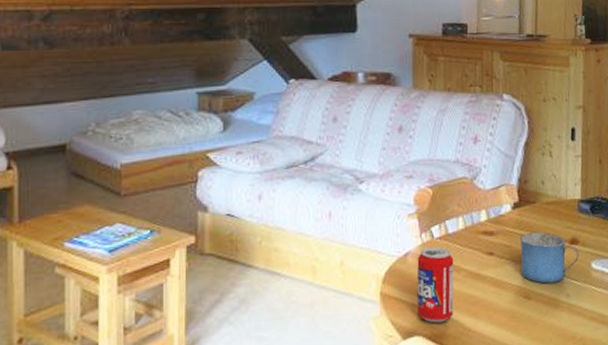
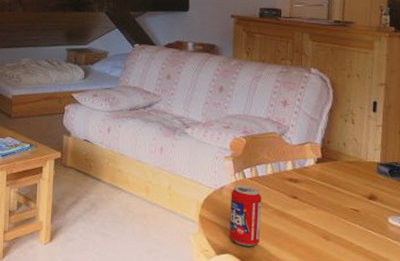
mug: present [519,232,579,284] -> none [321,185,377,230]

